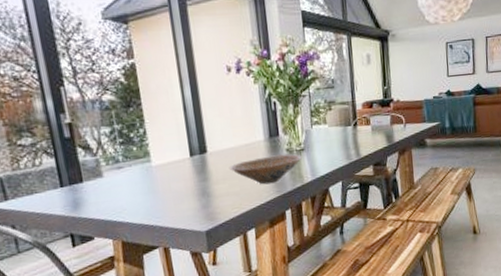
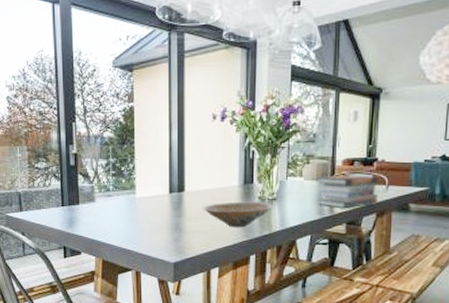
book stack: none [340,116,399,151] -> present [315,175,379,208]

